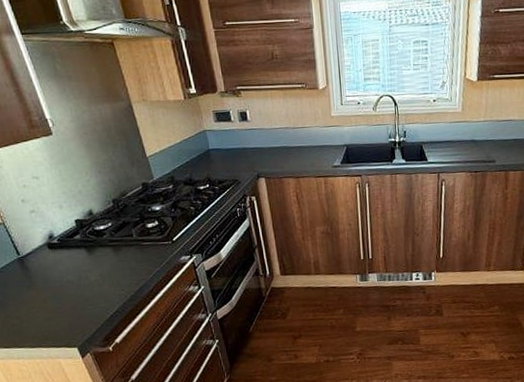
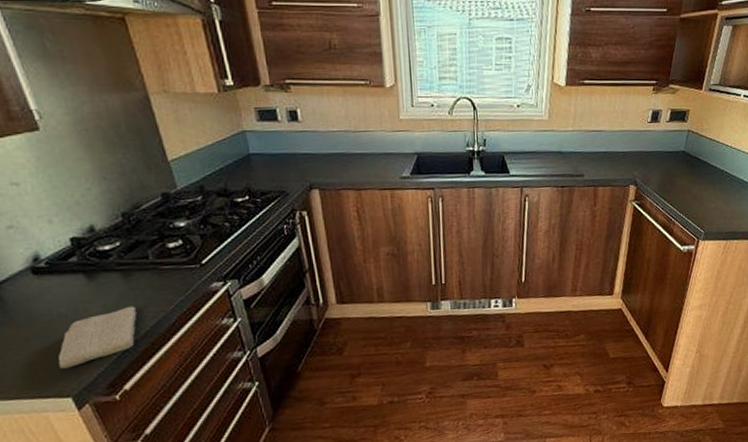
washcloth: none [67,275,125,324] -> present [58,306,137,369]

